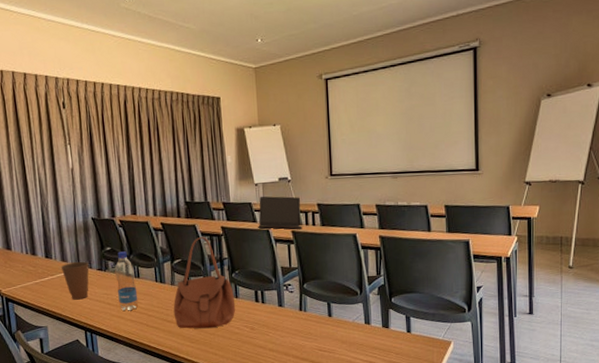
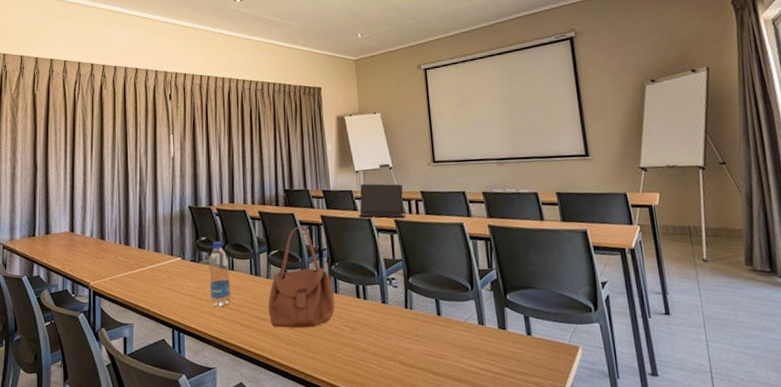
cup: present [60,262,89,300] -> none [153,252,182,294]

